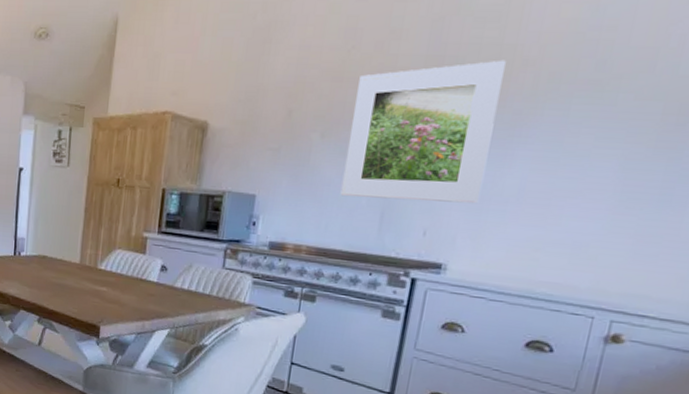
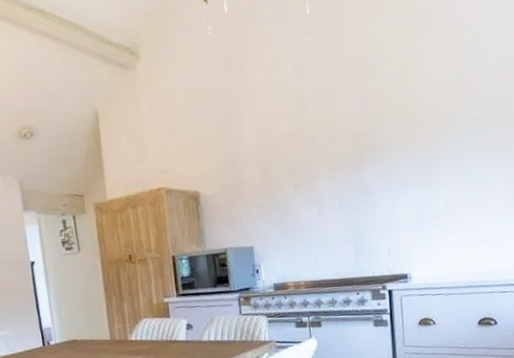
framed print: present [340,60,506,204] -> none [312,110,421,235]

